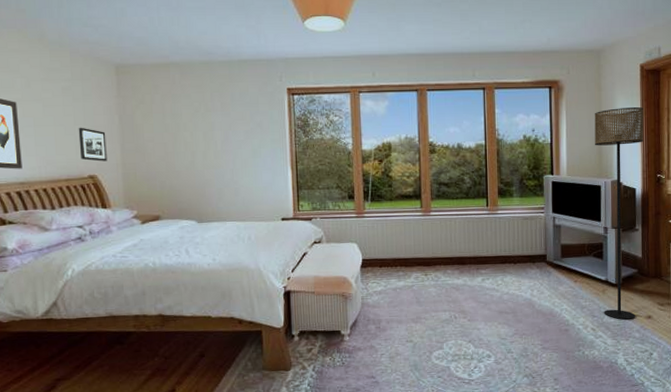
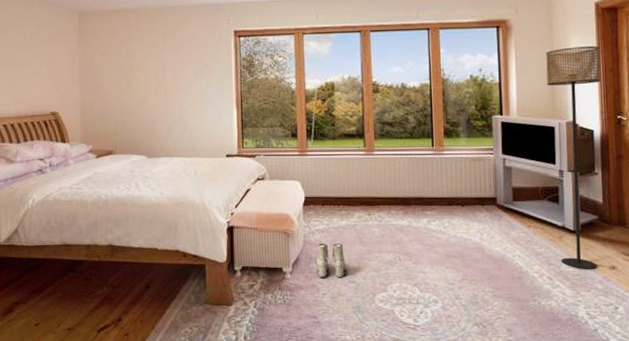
picture frame: present [78,127,107,161] -> none [43,68,68,99]
boots: none [374,304,404,338] -> present [316,243,347,278]

